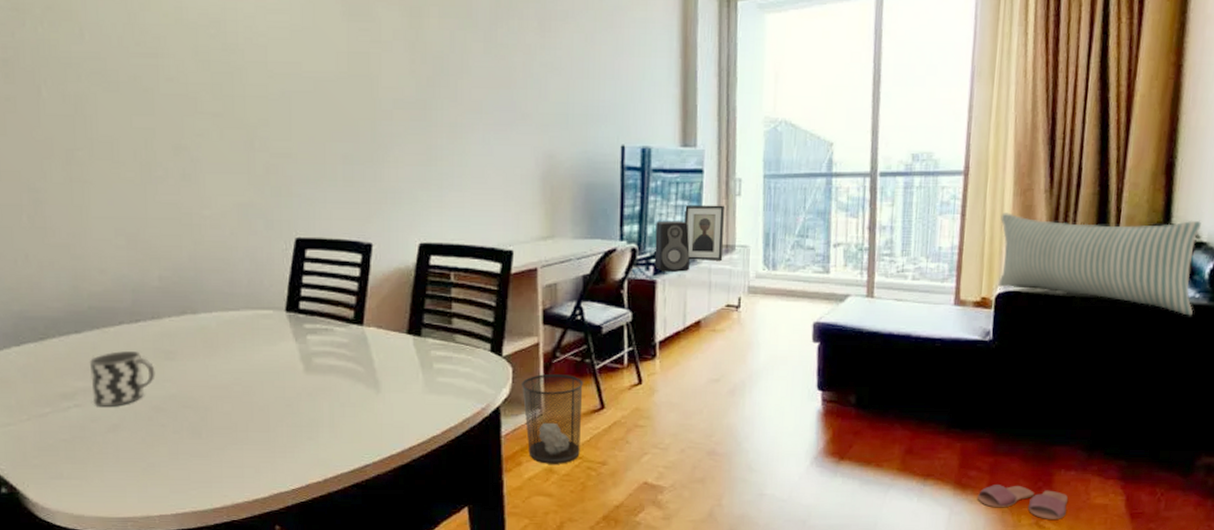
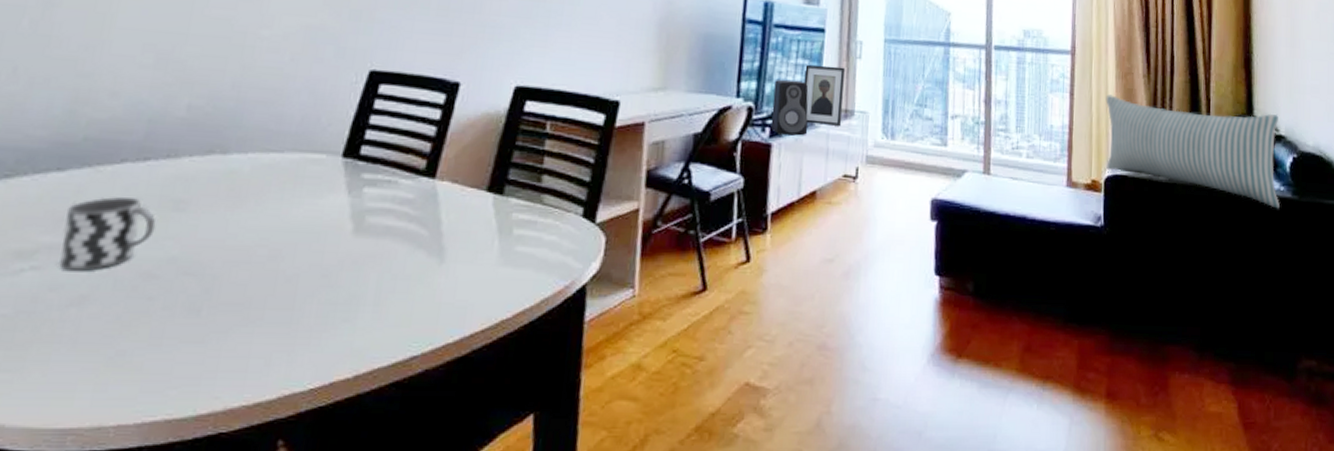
waste bin: present [521,373,583,464] -> none [613,246,685,359]
slippers: present [978,485,1068,519] -> none [1097,389,1184,430]

